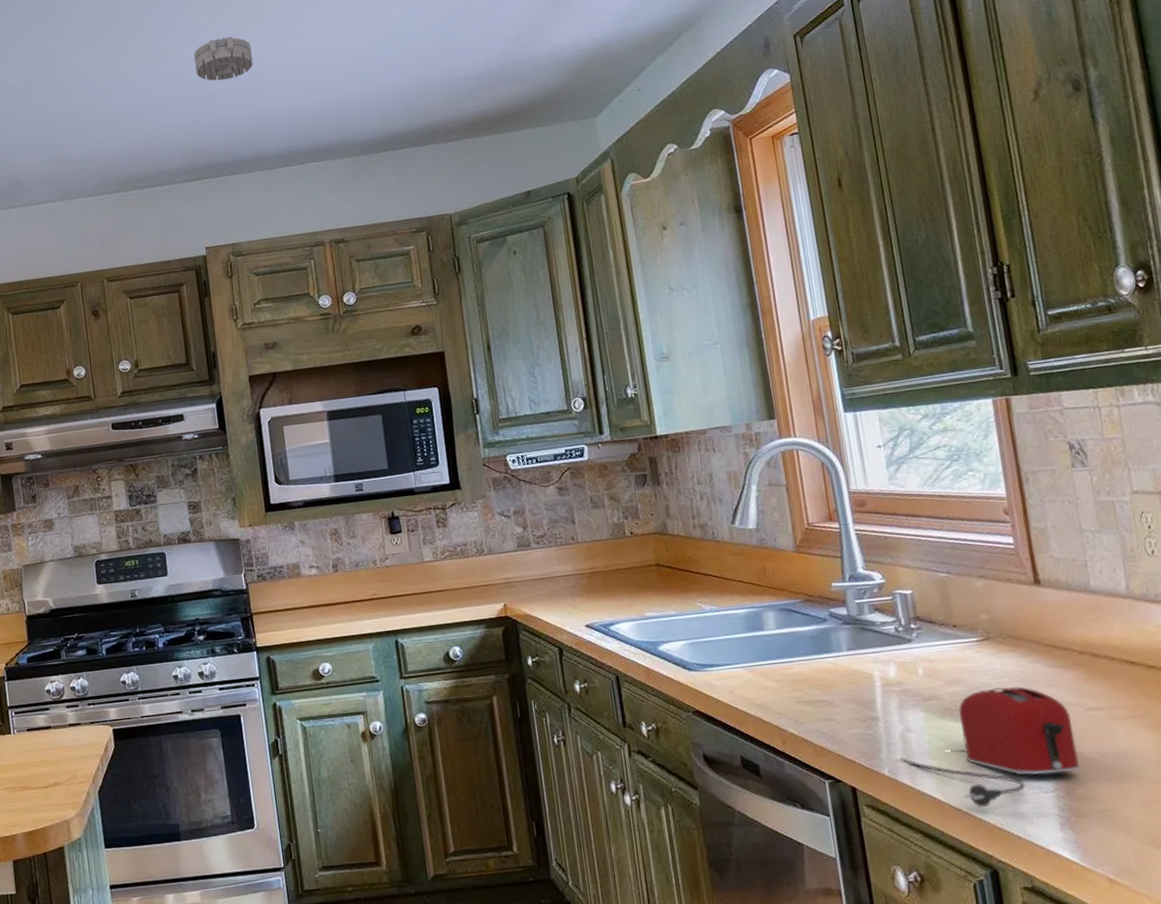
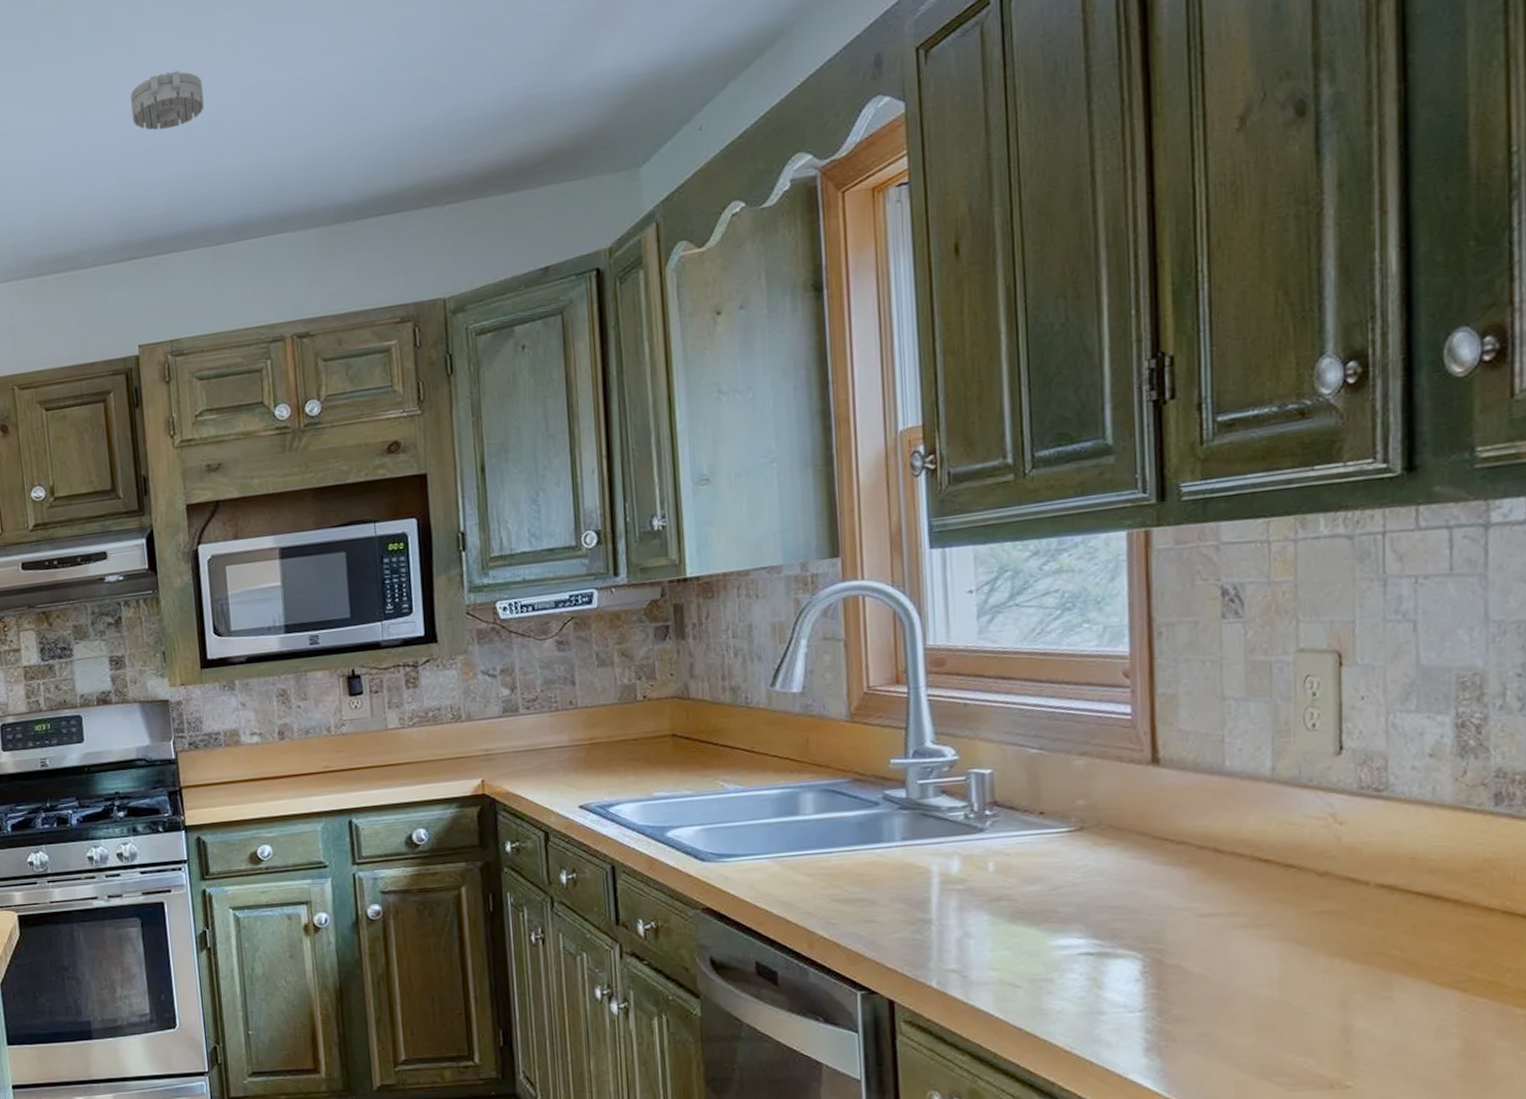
toaster: present [900,686,1081,807] -> none [953,887,1180,1027]

